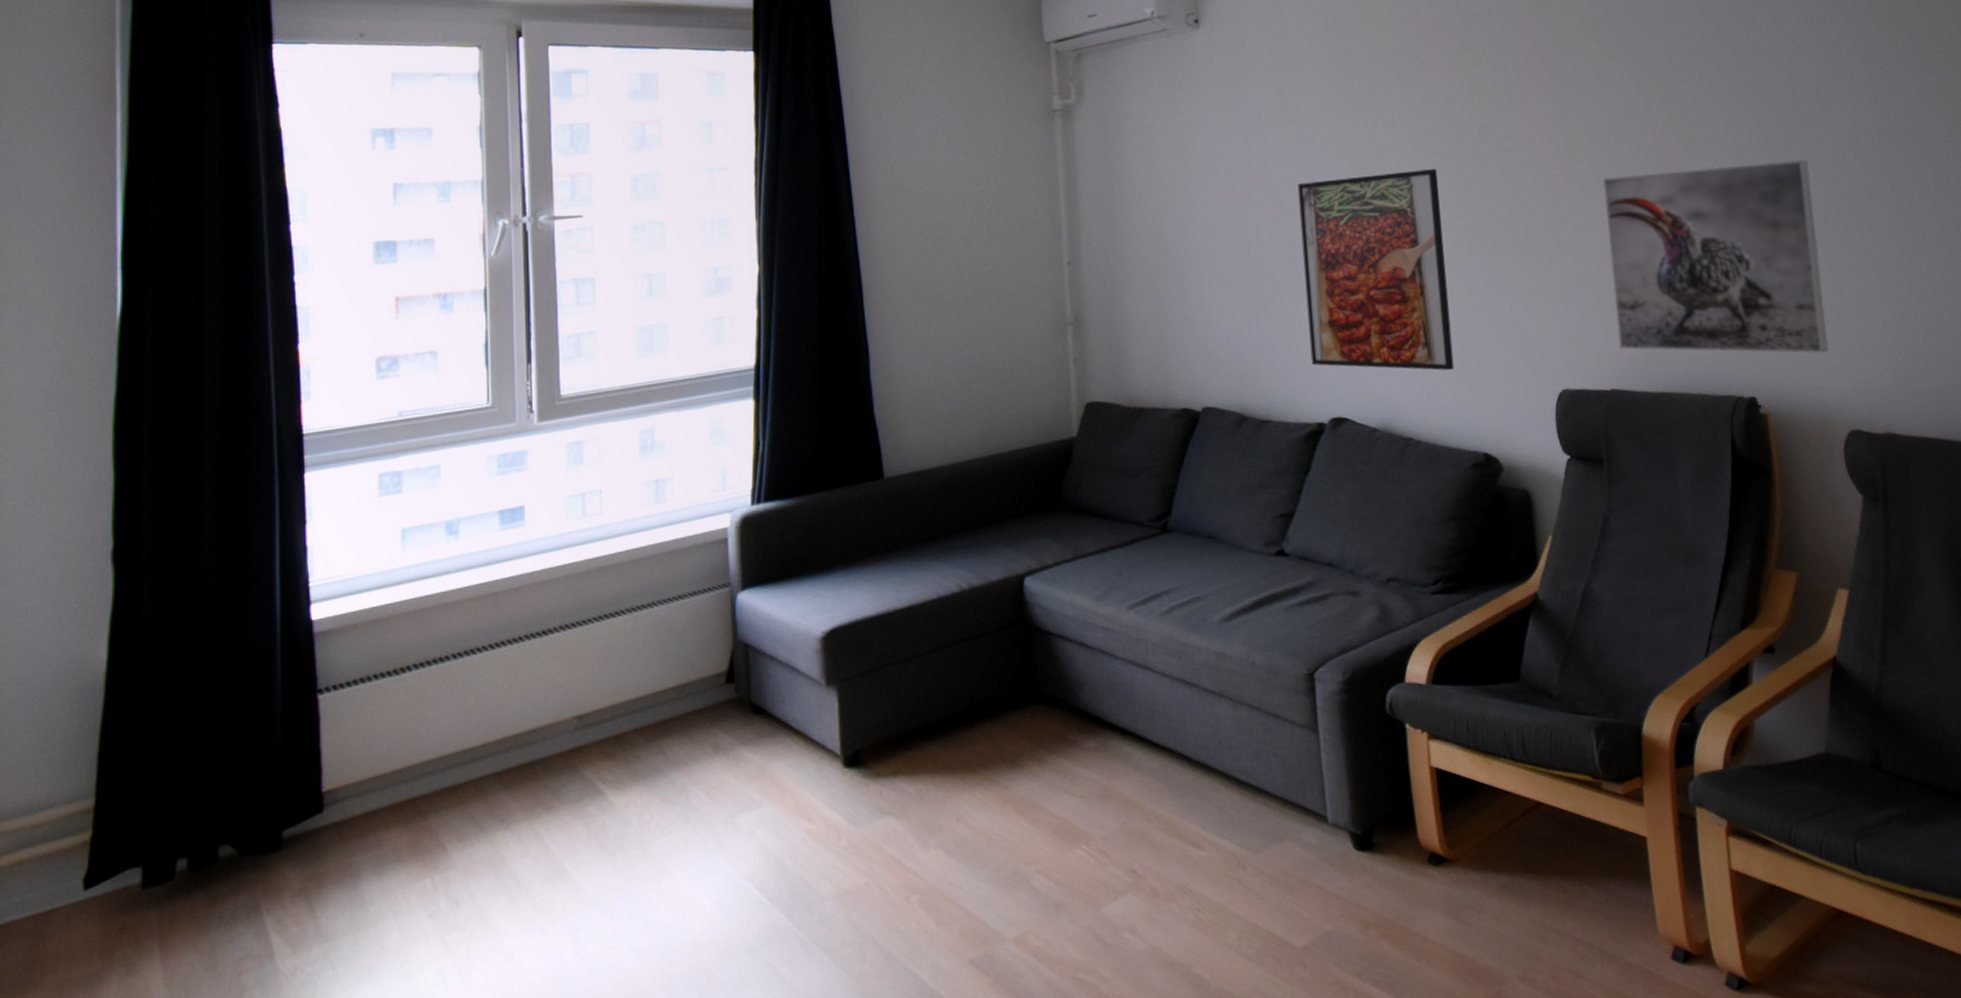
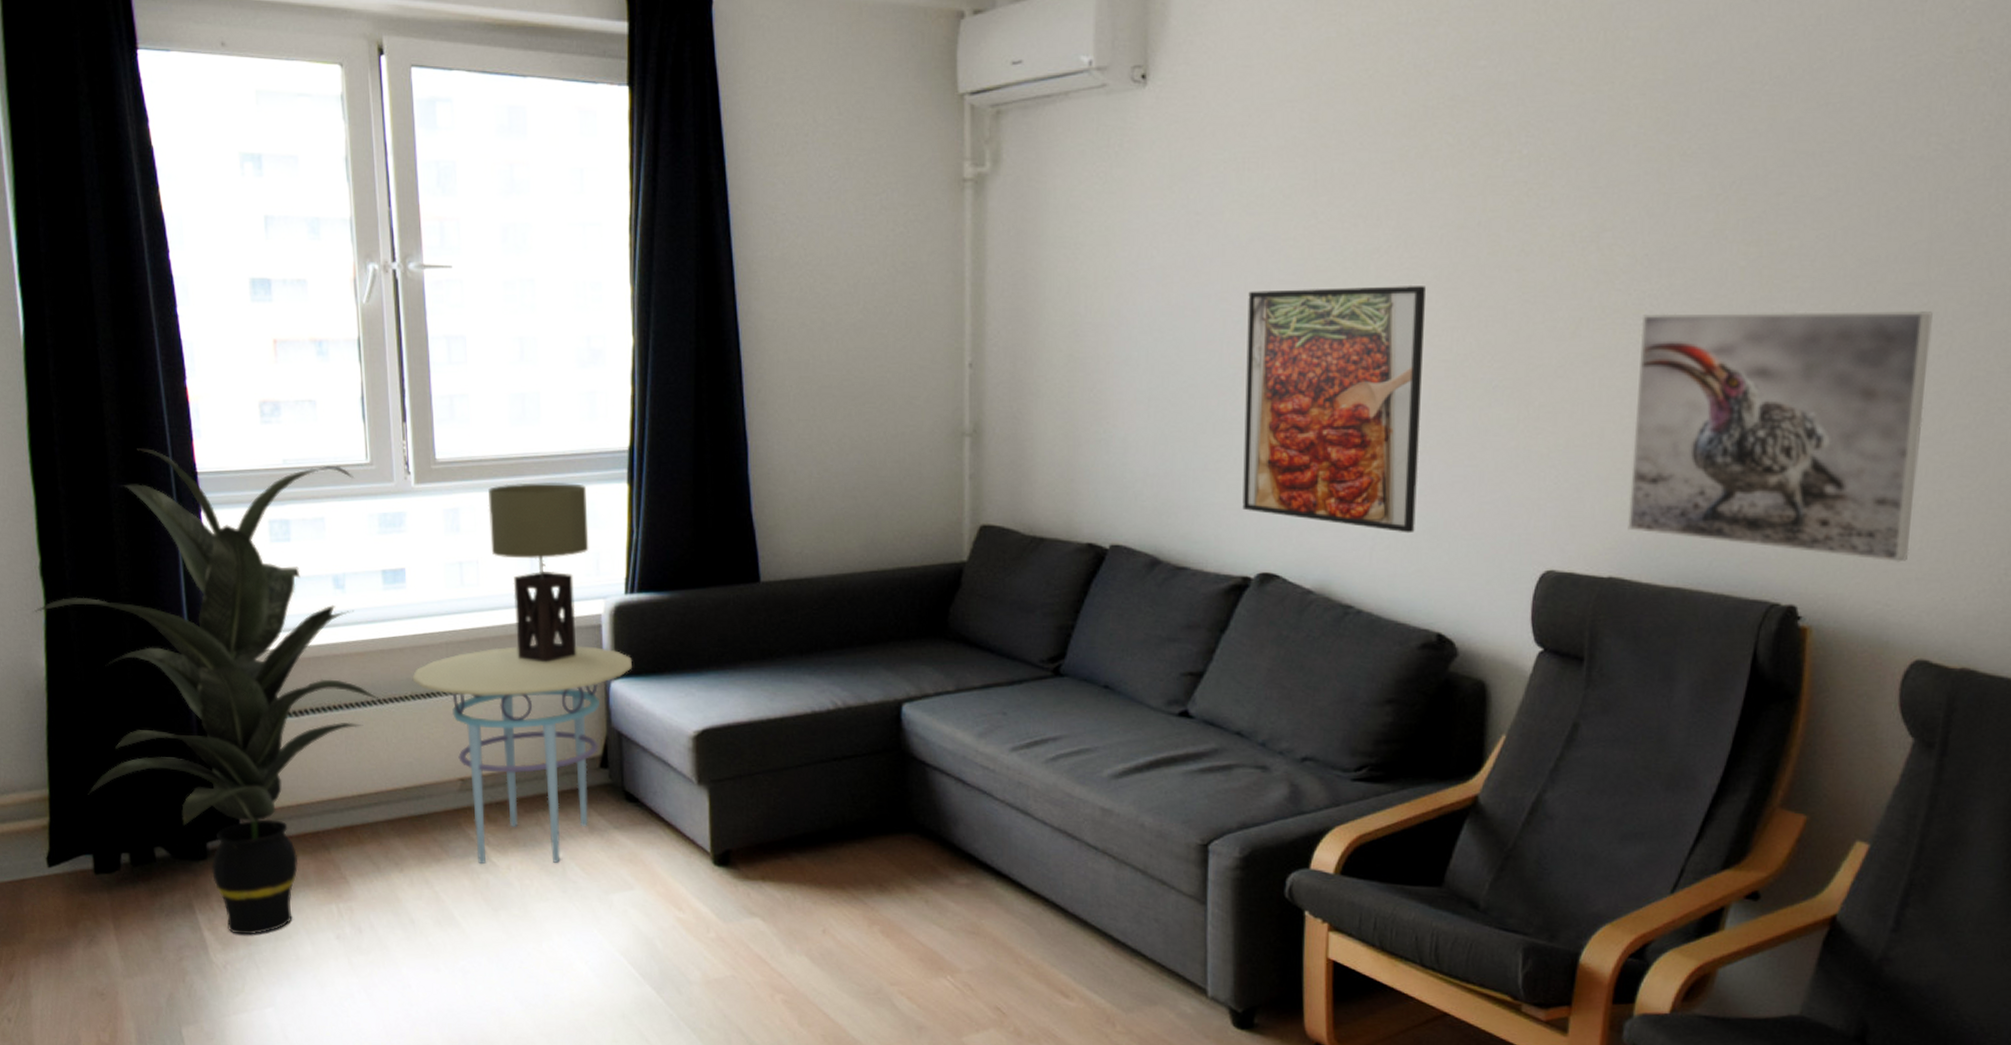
indoor plant: none [97,412,492,932] -> present [32,448,381,935]
side table: none [527,561,759,805] -> present [412,645,632,864]
table lamp: none [613,404,715,584] -> present [488,483,589,663]

